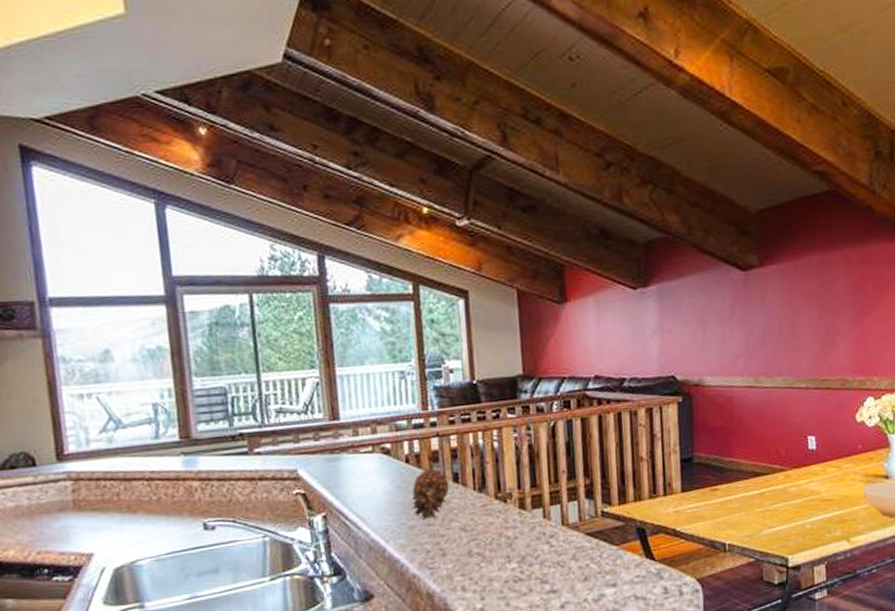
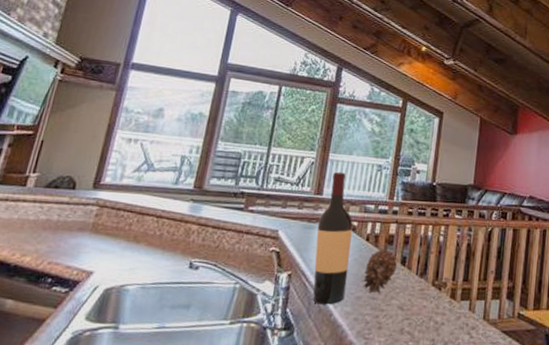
wine bottle: none [342,387,396,542] -> present [313,171,353,305]

